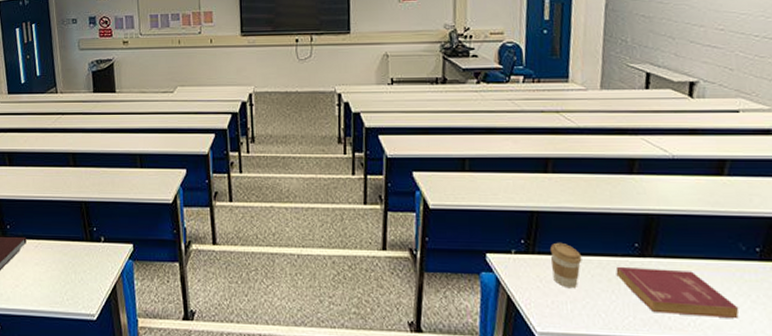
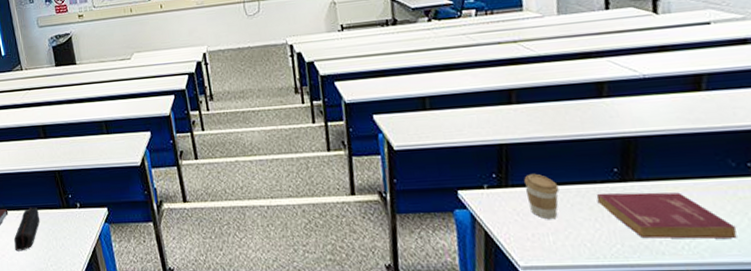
pencil case: none [30,237,60,283] -> present [14,207,40,252]

